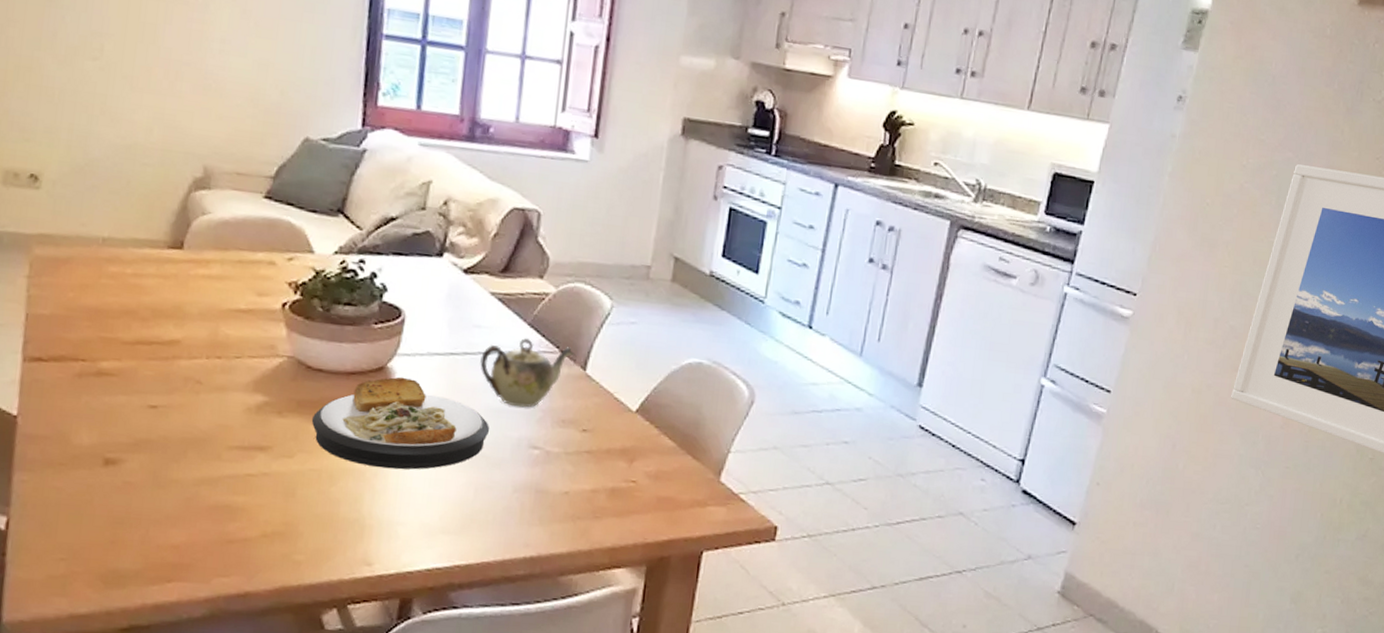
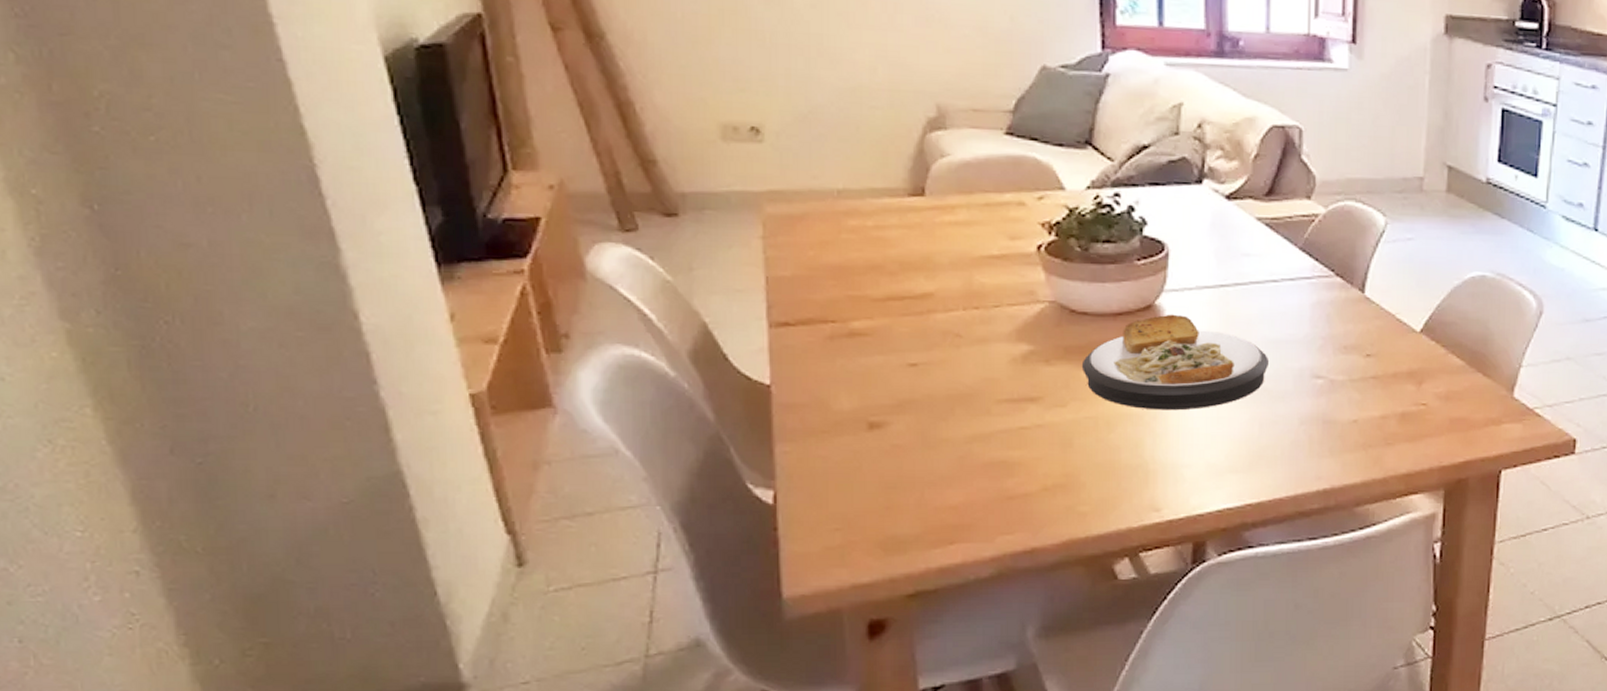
teapot: present [480,337,576,408] -> none [1253,262,1352,337]

